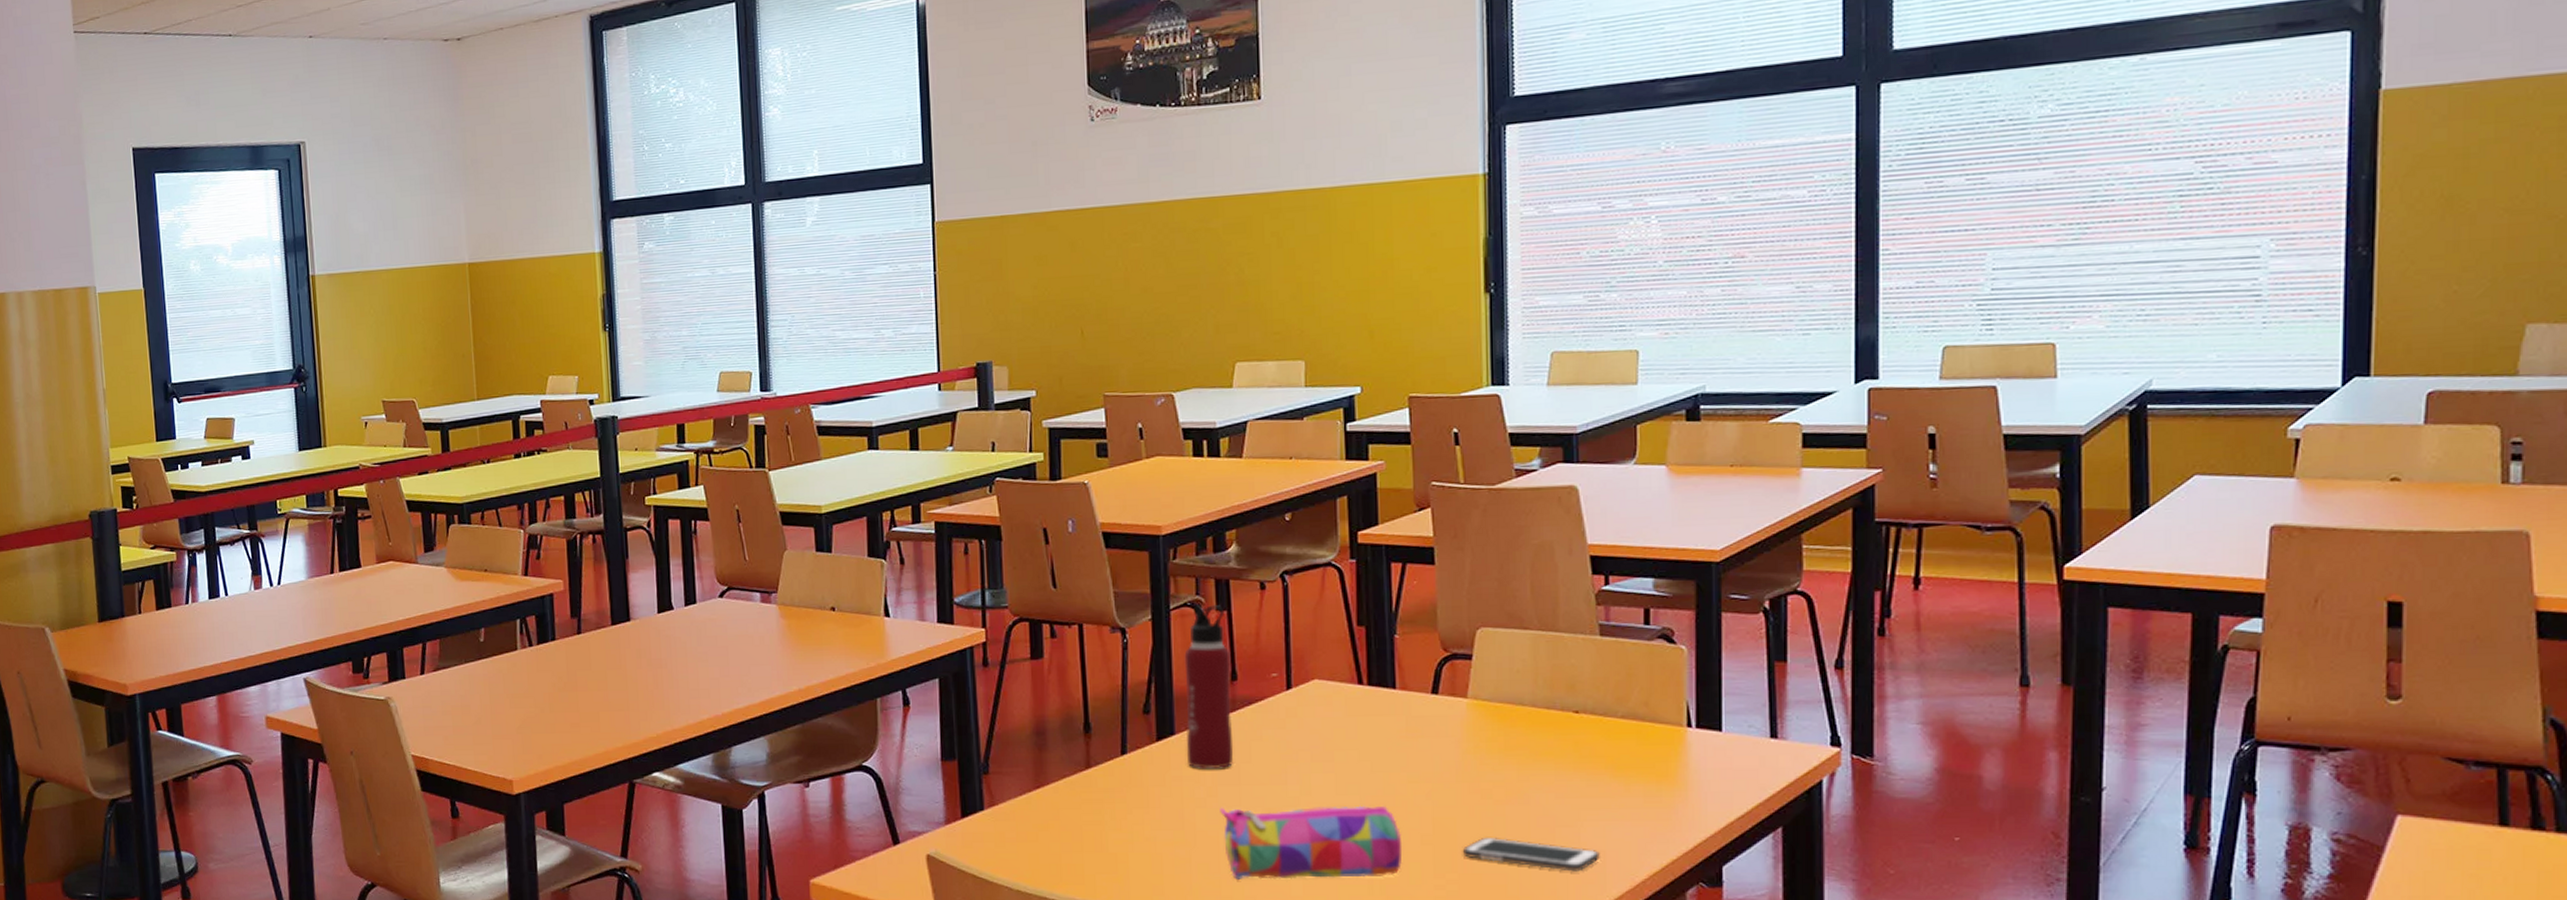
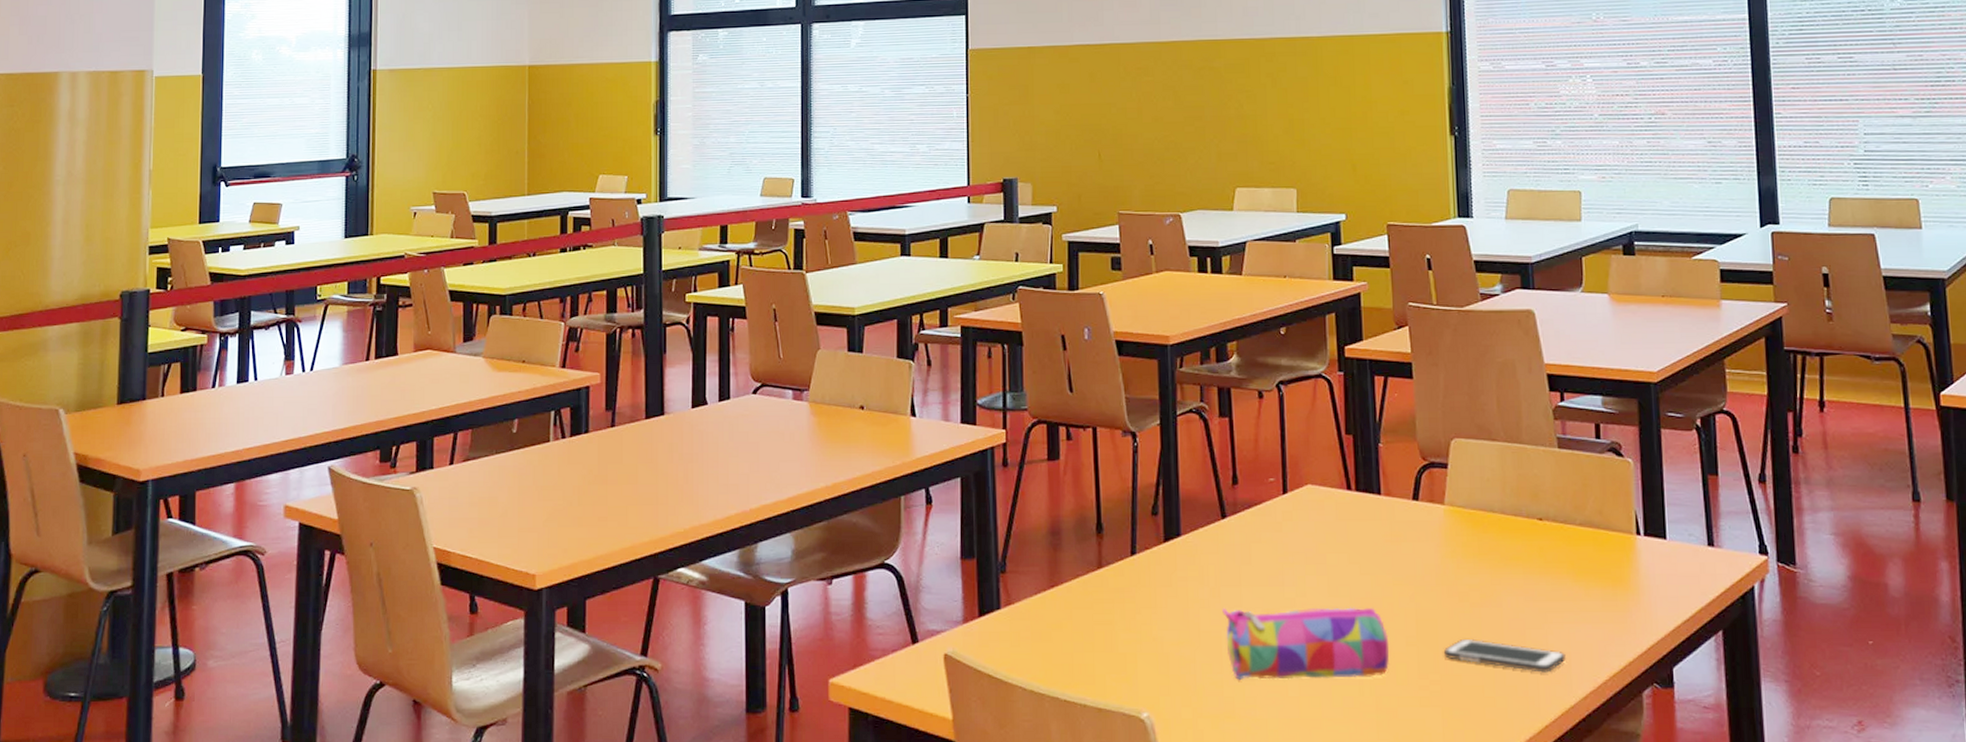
water bottle: present [1184,604,1234,770] -> none [1189,411,1235,571]

